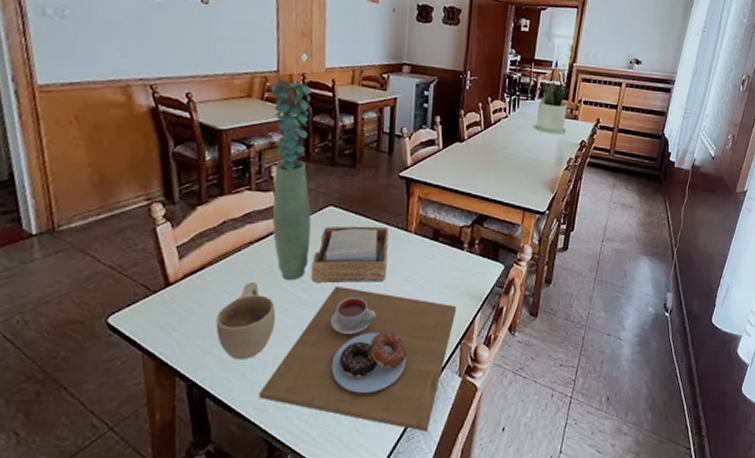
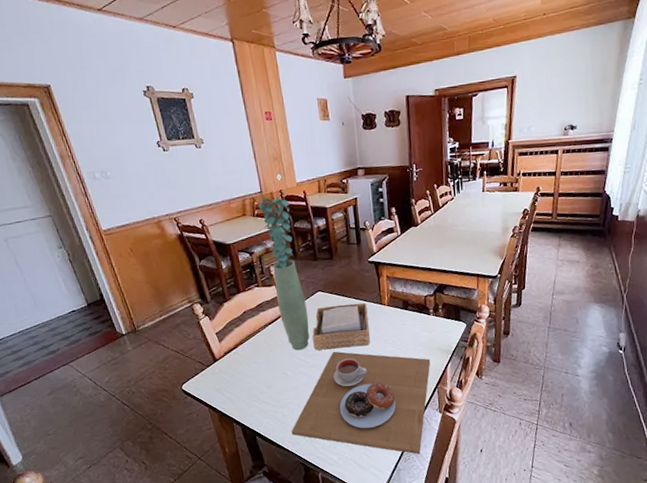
cup: present [216,281,276,360] -> none [252,353,294,409]
planter: present [533,81,570,135] -> none [477,160,509,208]

